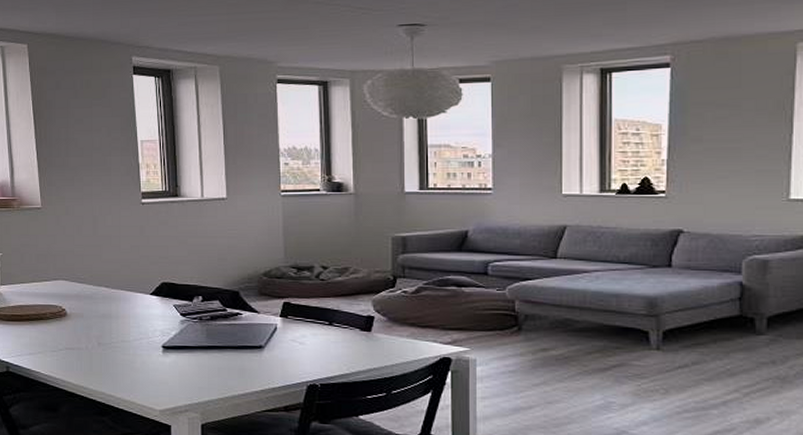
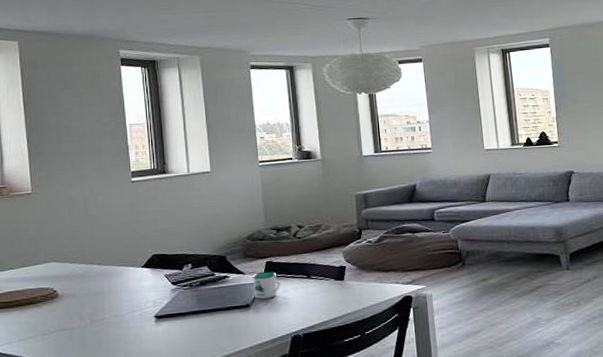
mug: none [267,313,298,342] -> present [252,271,280,299]

